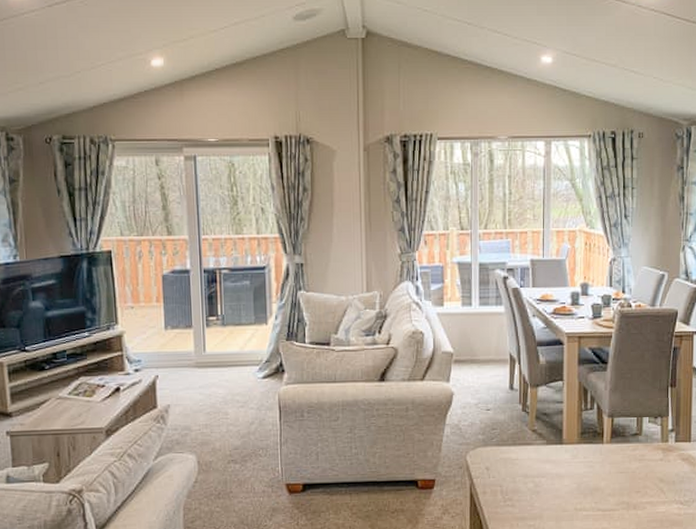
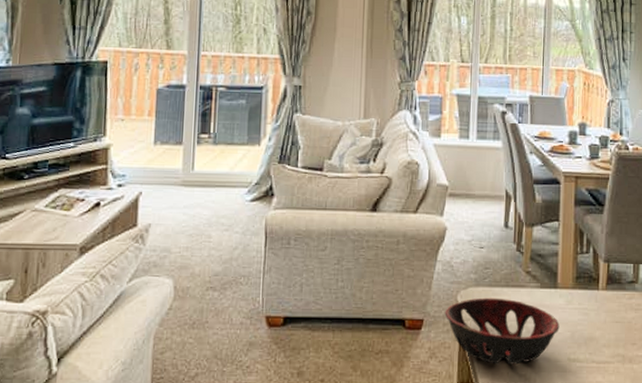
decorative bowl: none [455,456,566,517] -> present [444,297,560,365]

